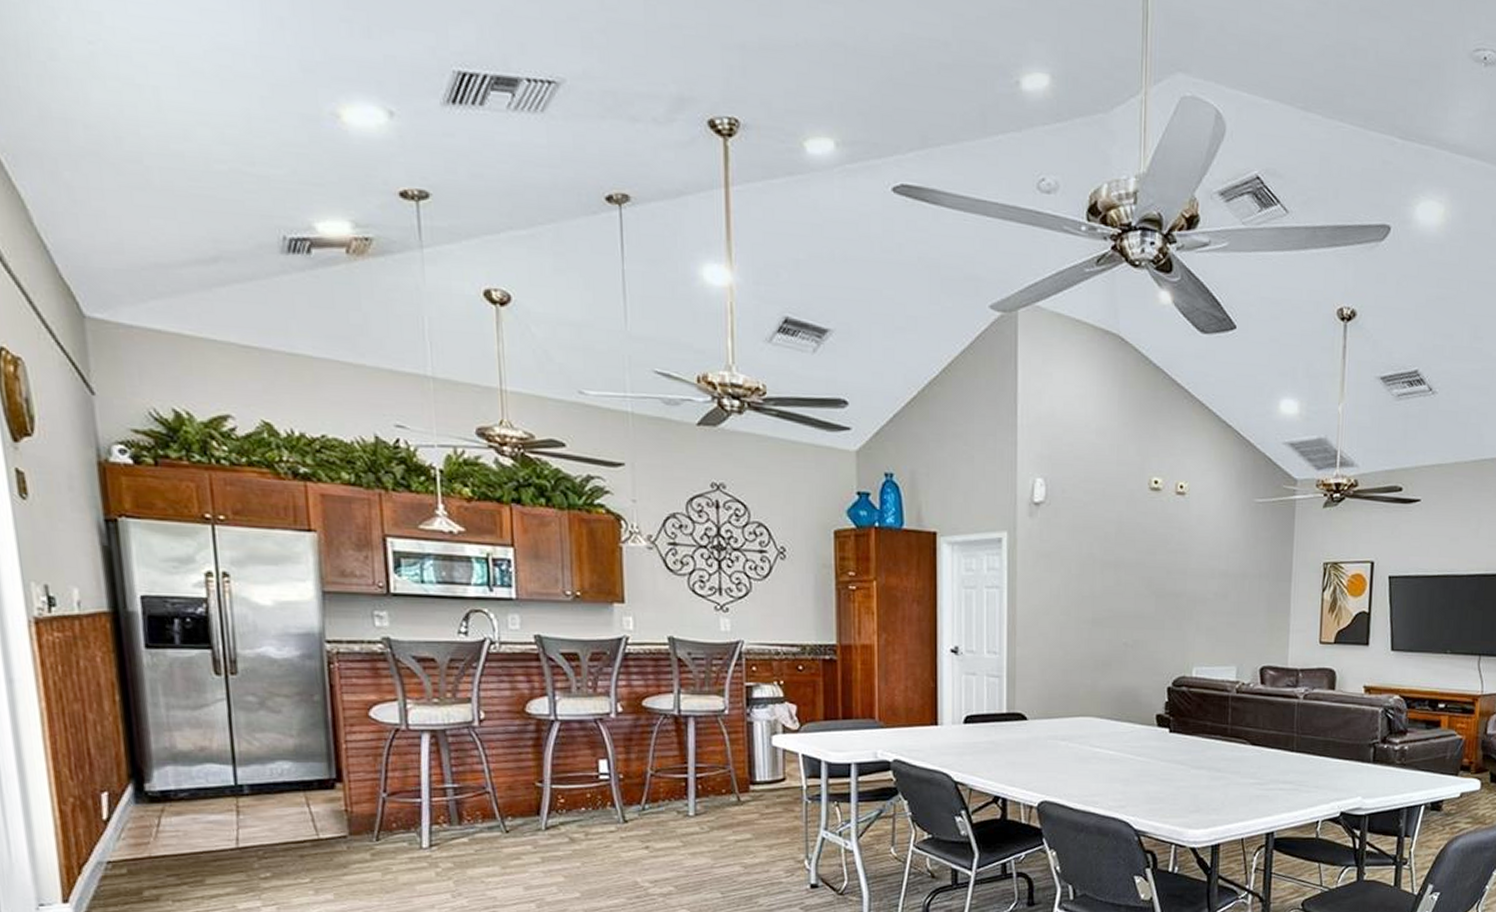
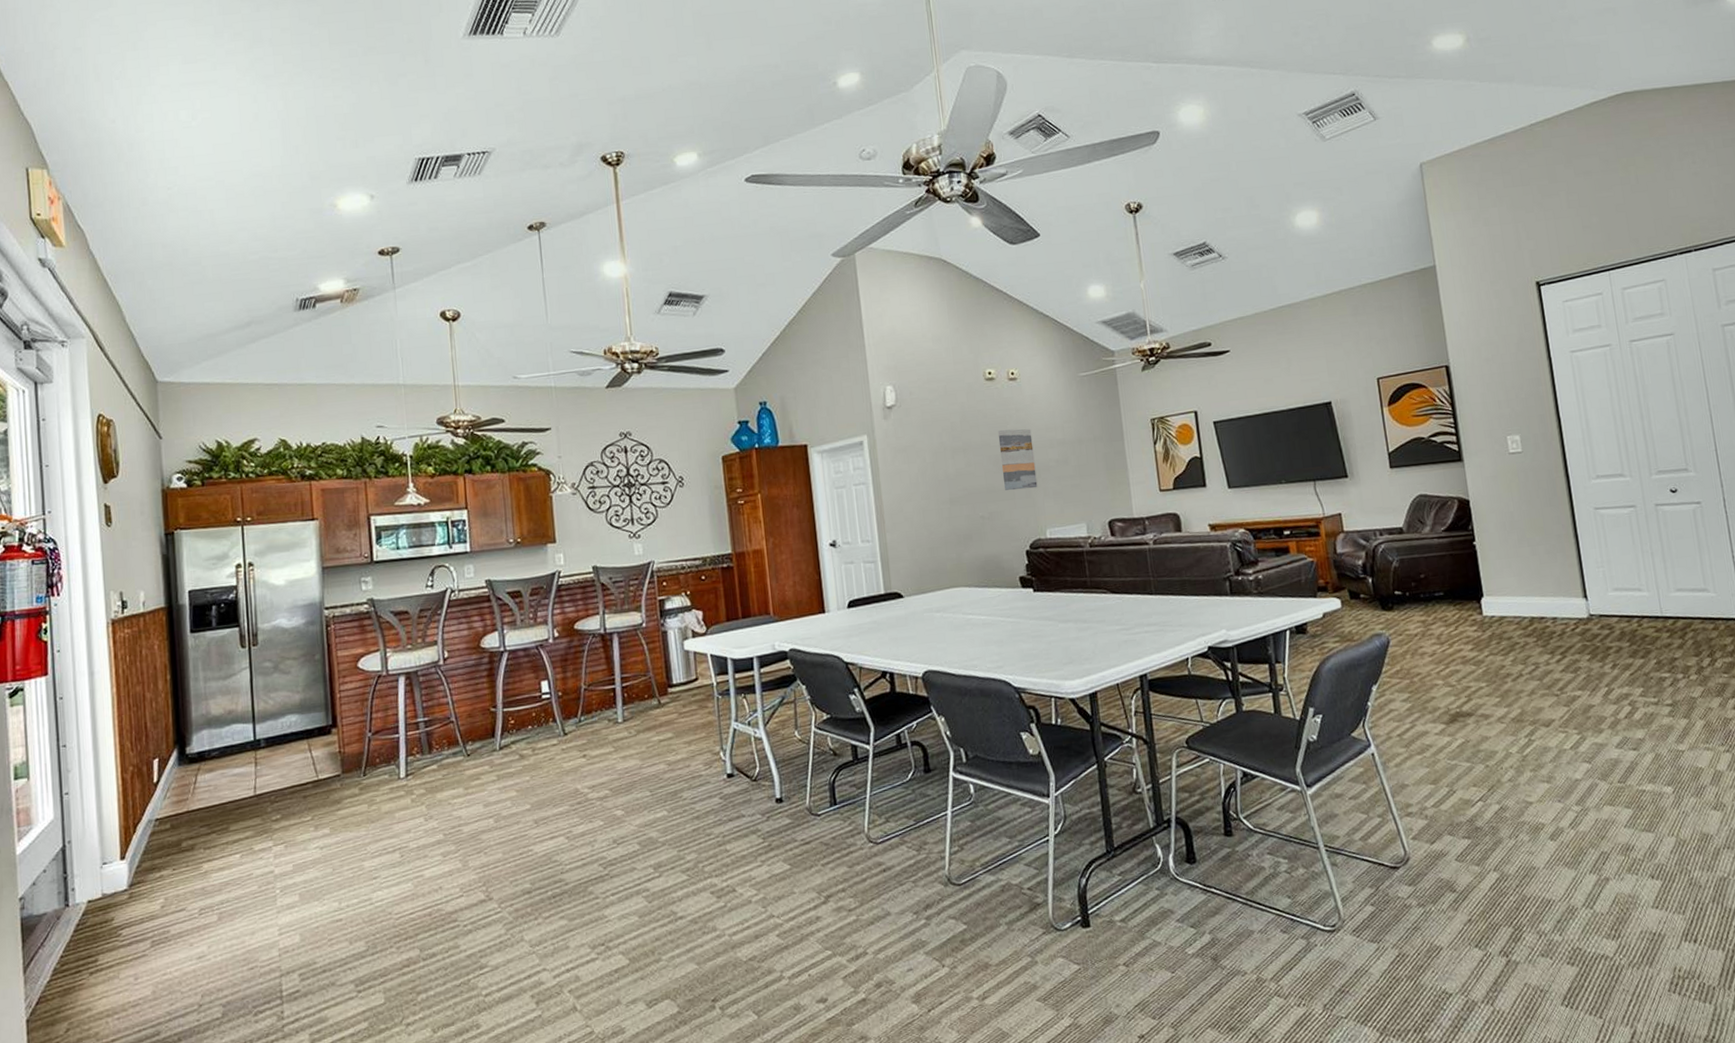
wall art: none [1154,549,1193,620] -> present [997,429,1038,491]

